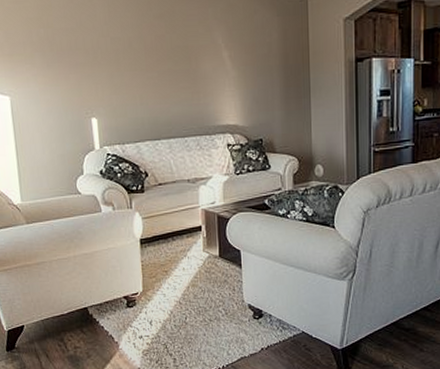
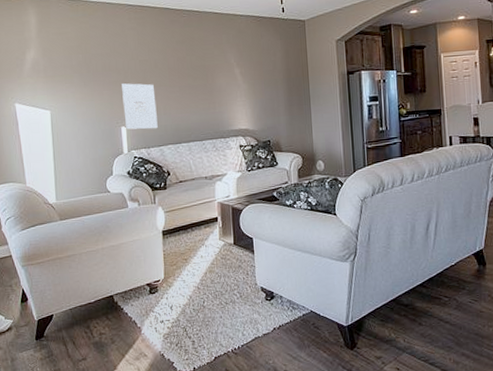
wall art: none [91,66,134,122] -> present [122,83,158,130]

